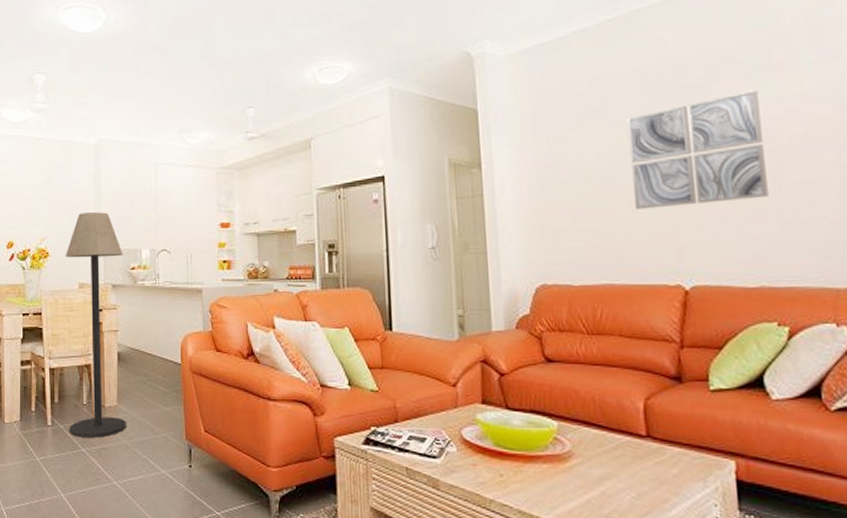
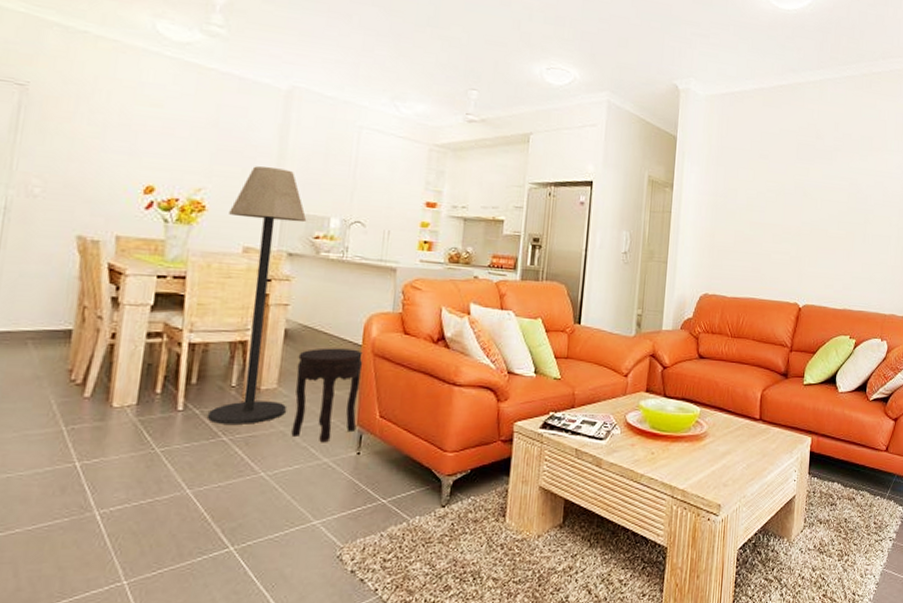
side table: none [131,367,184,456] -> present [291,348,363,443]
wall art: present [626,90,768,209] -> none [777,163,862,244]

